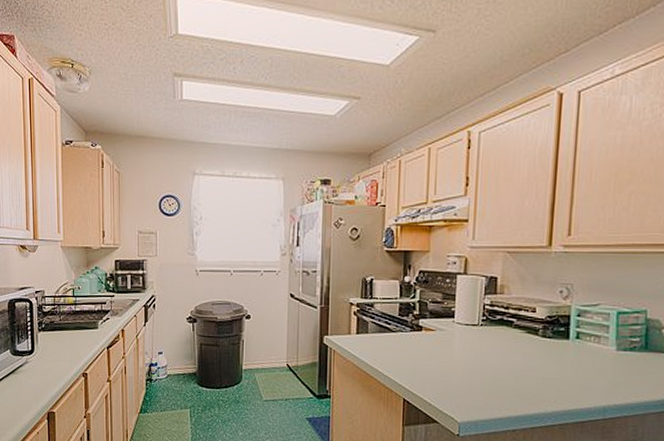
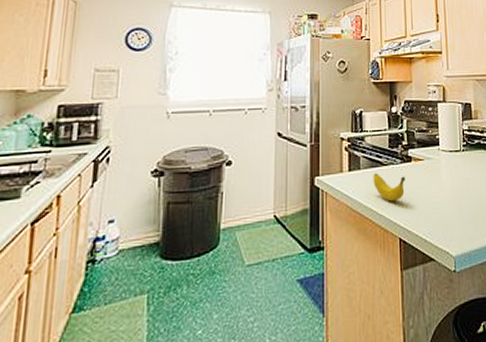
banana: none [380,338,414,366] -> present [373,173,406,202]

